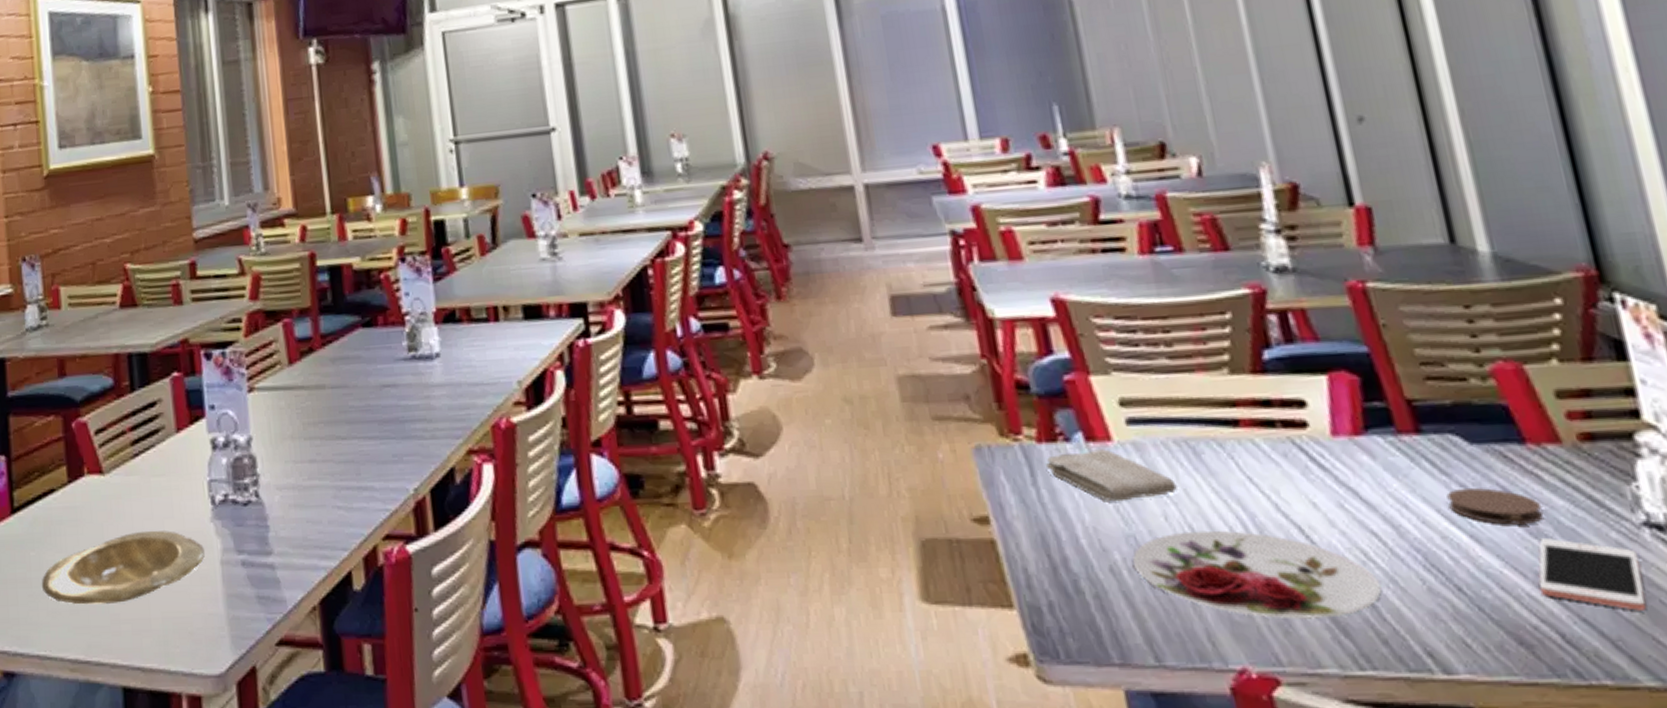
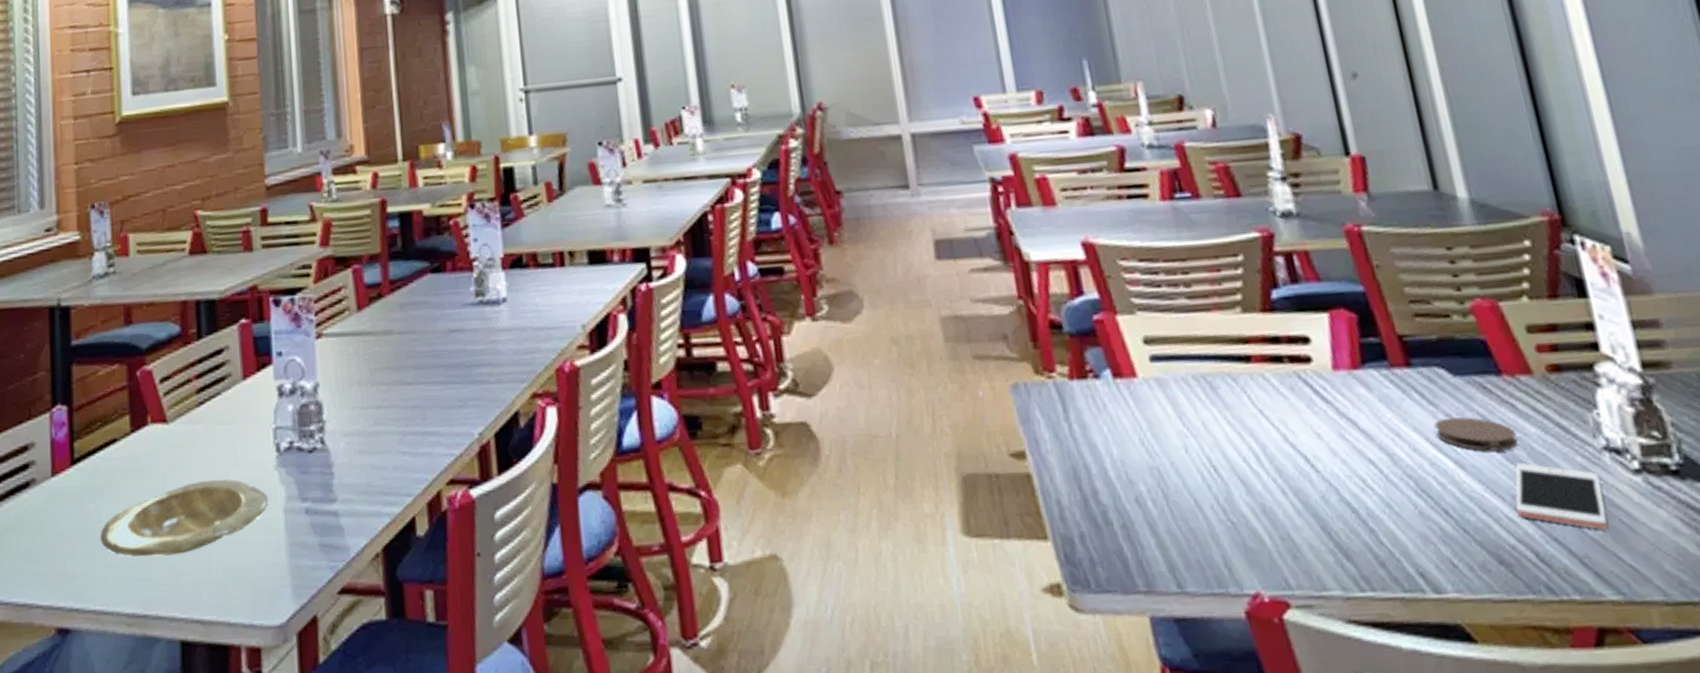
washcloth: present [1045,449,1177,502] -> none [1076,385,1196,436]
plate: present [1132,530,1382,620] -> none [1156,461,1379,545]

